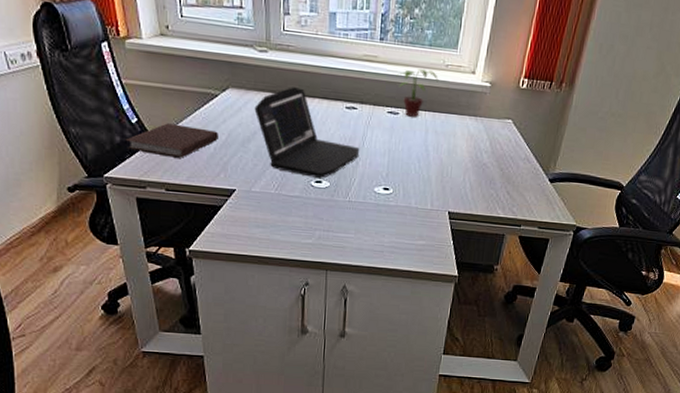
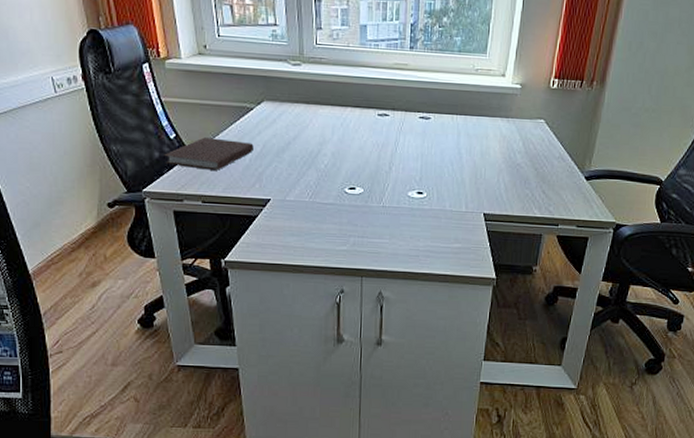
laptop: present [254,87,360,179] -> none [288,97,393,186]
potted plant: present [396,68,438,117] -> none [426,74,469,121]

